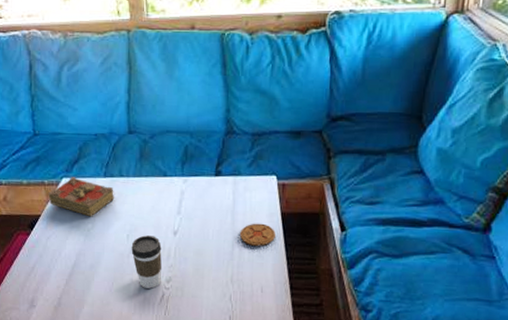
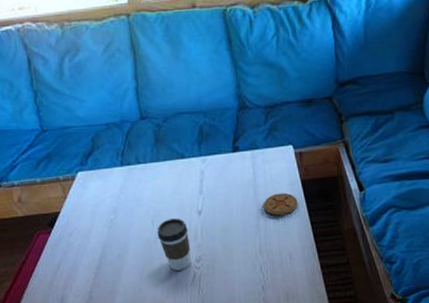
book: present [48,177,115,217] -> none [64,169,135,208]

